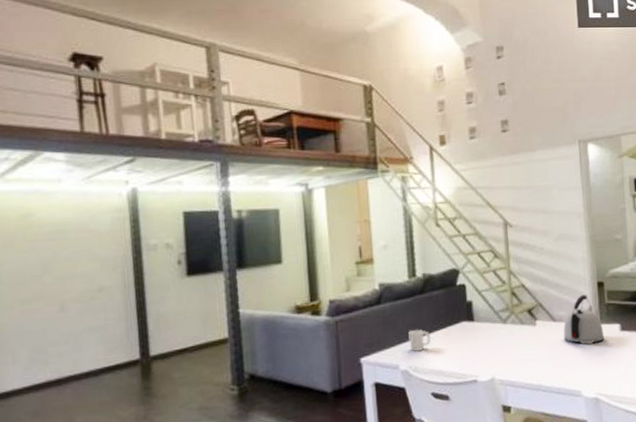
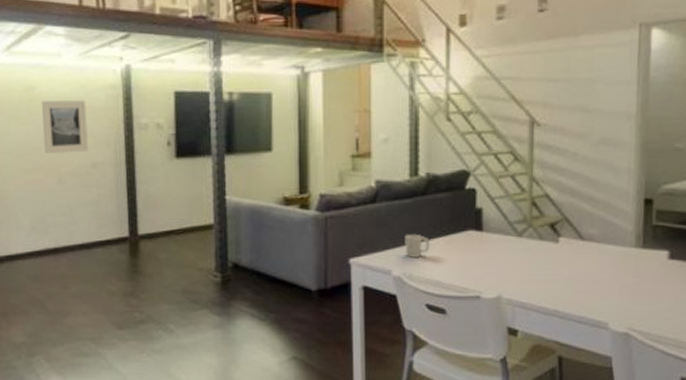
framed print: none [39,224,94,281] -> present [41,100,88,153]
kettle: present [563,295,605,345] -> none [592,212,647,270]

